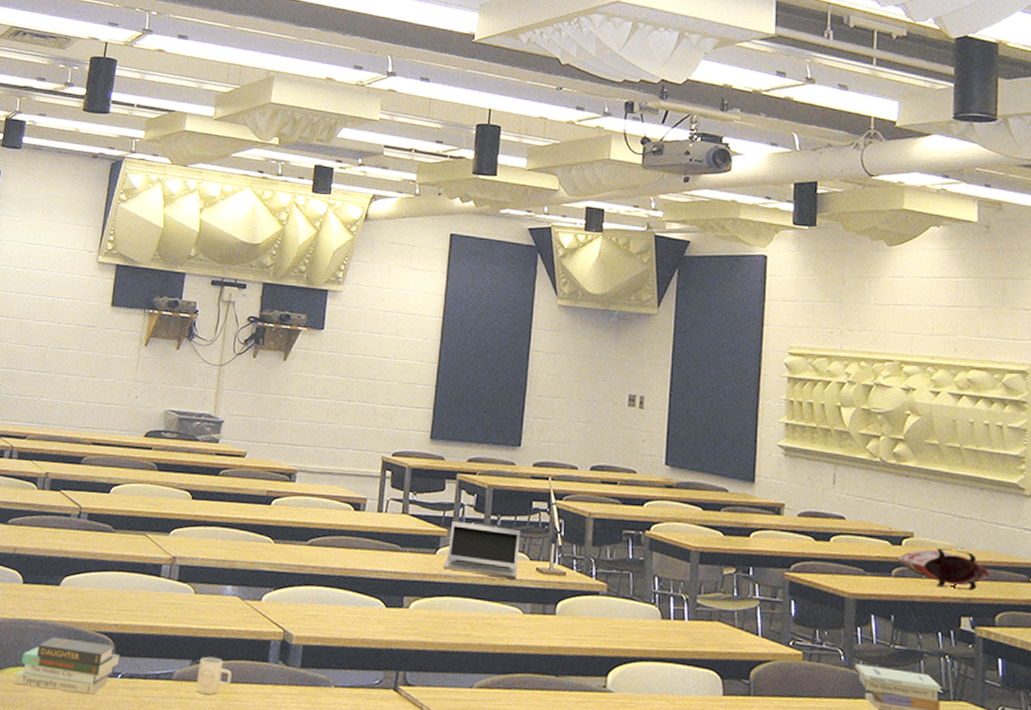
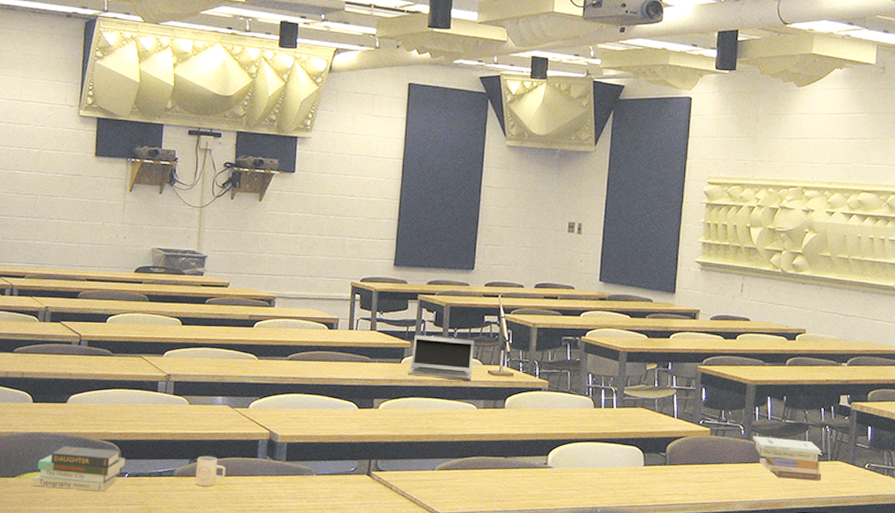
bag: present [898,548,991,591] -> none [792,341,867,375]

